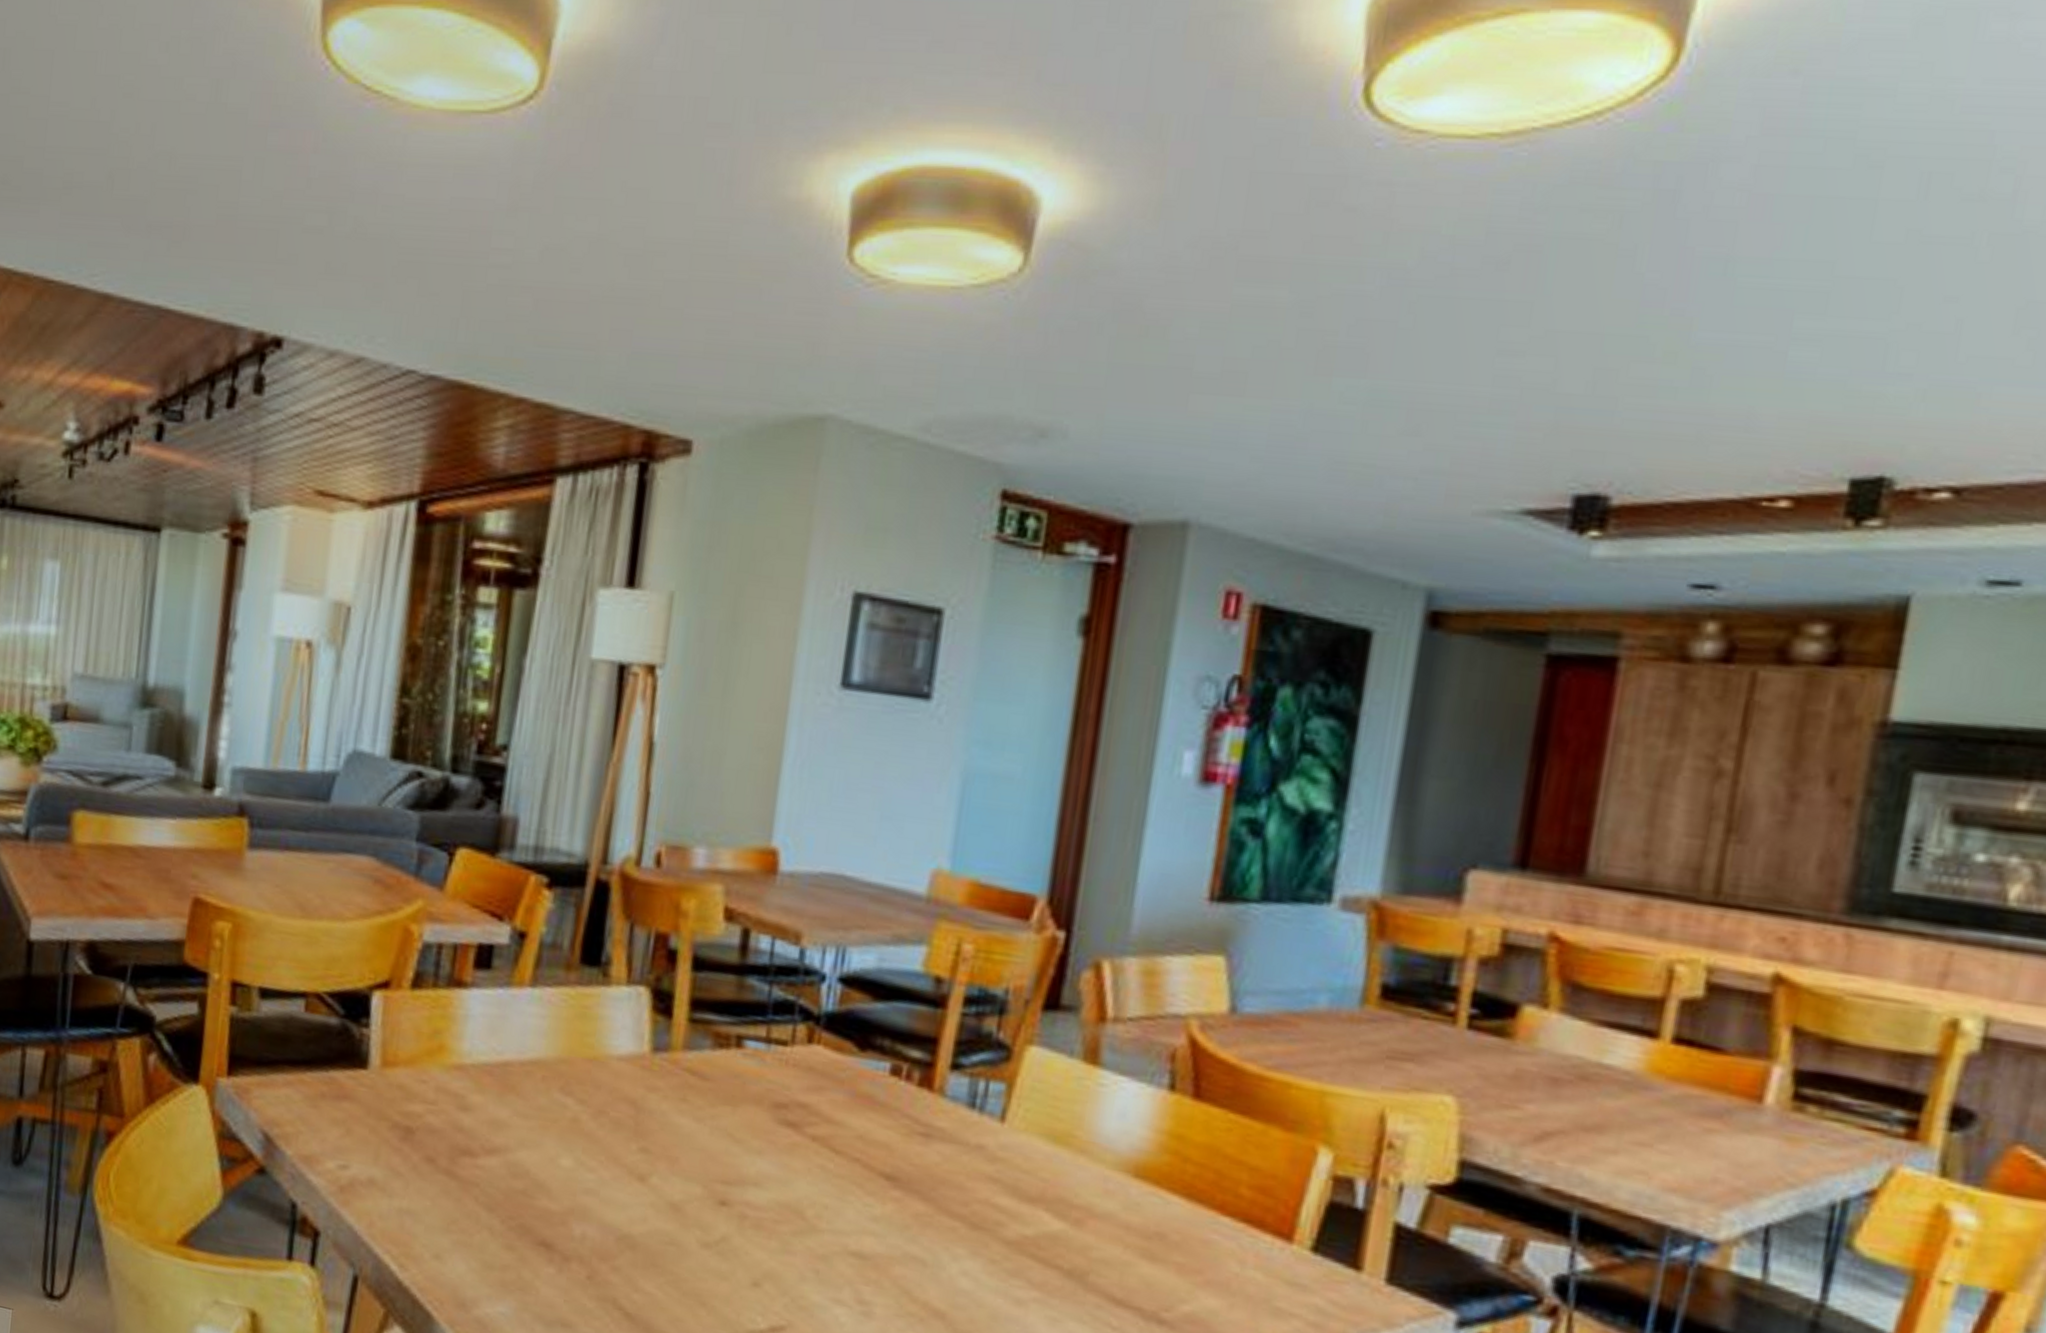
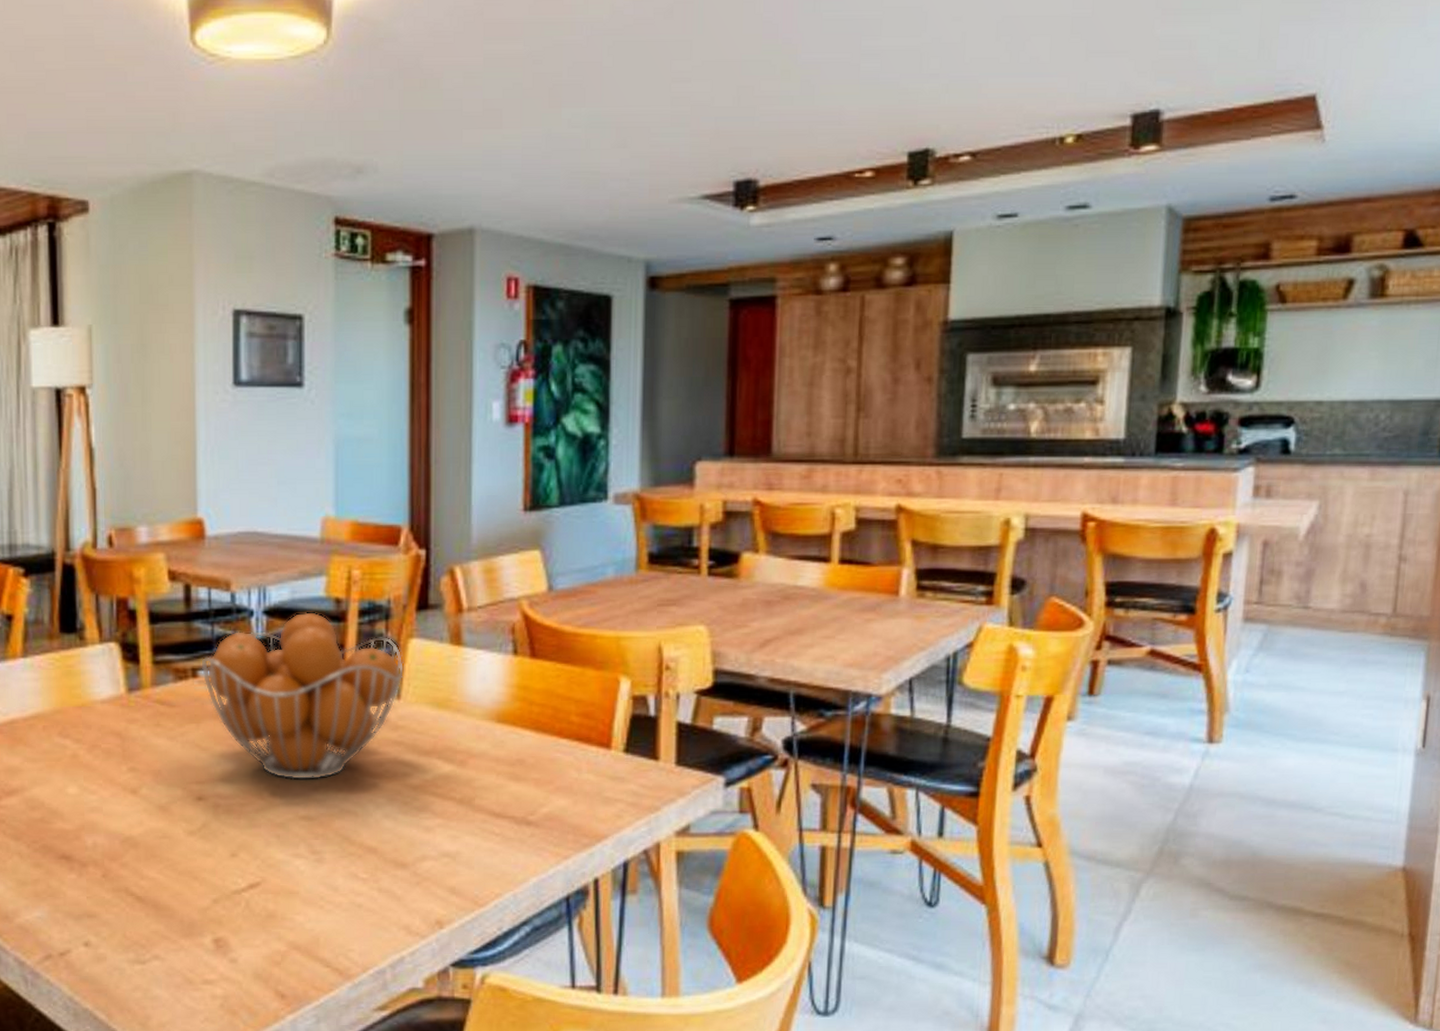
fruit basket: none [747,987,1017,1209] -> present [200,611,405,781]

